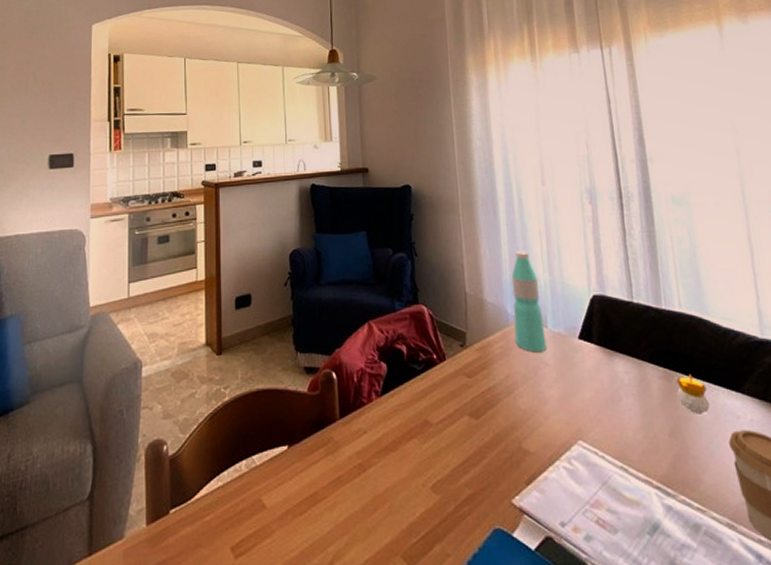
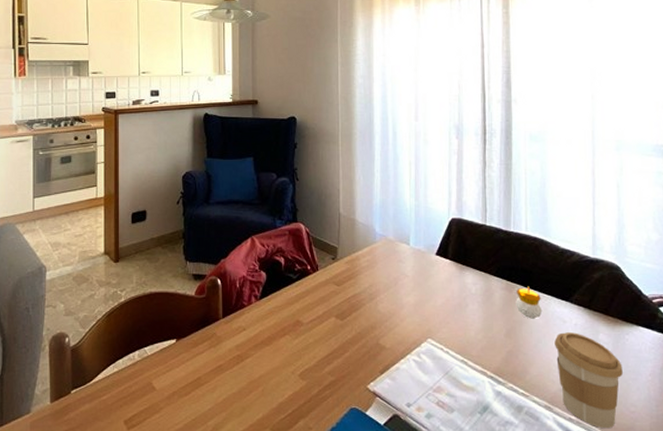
water bottle: present [511,250,547,352] -> none [380,178,408,266]

